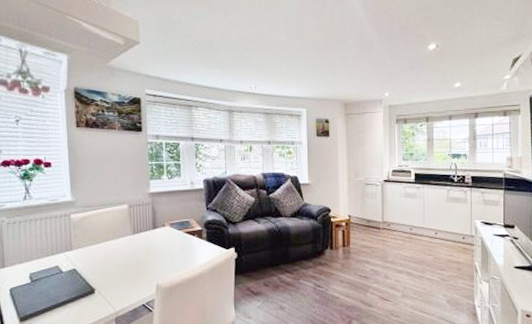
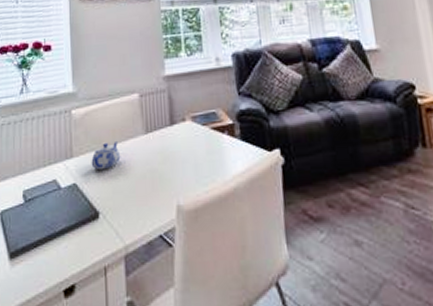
teapot: none [88,239,113,260] -> present [91,142,121,171]

